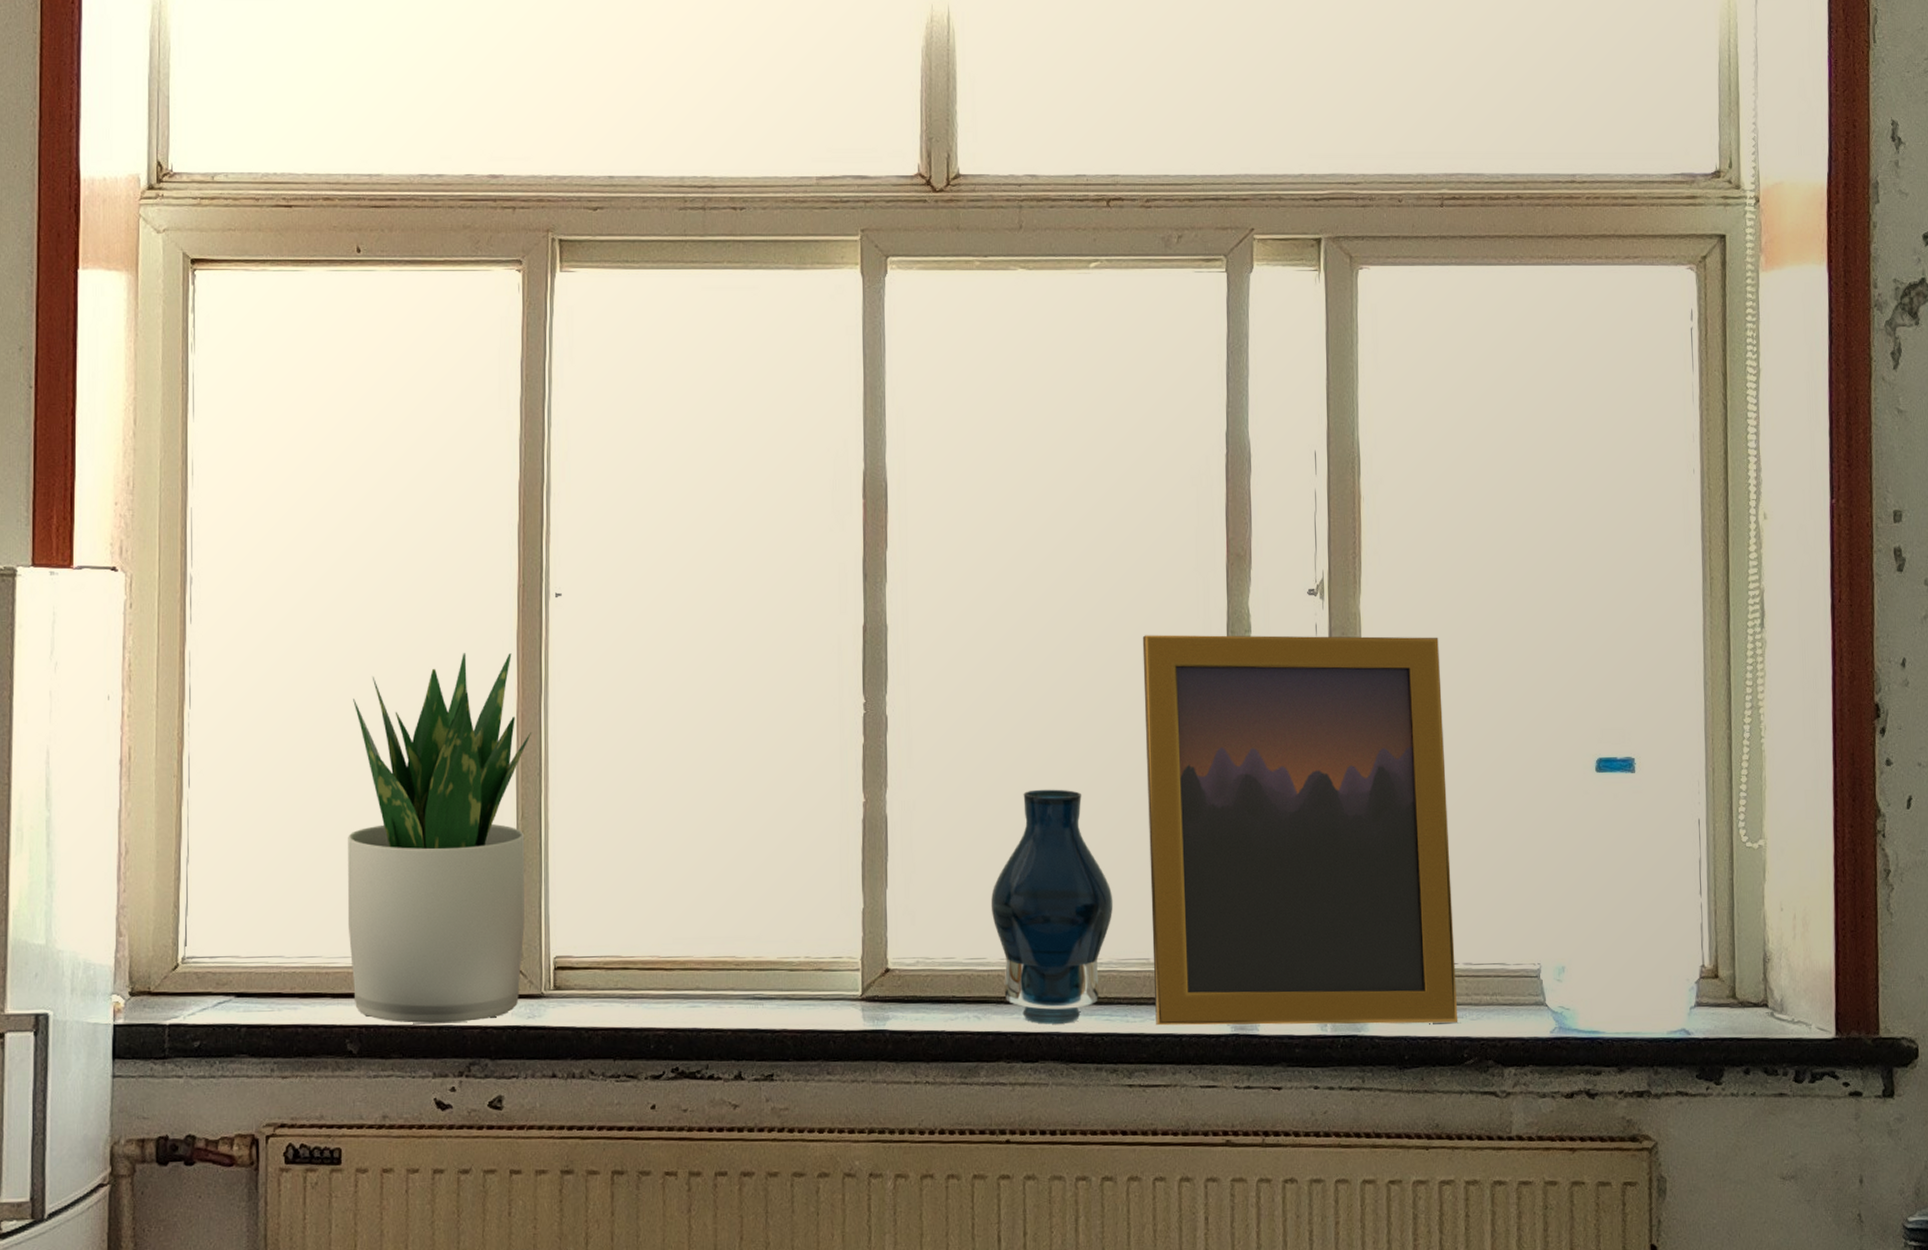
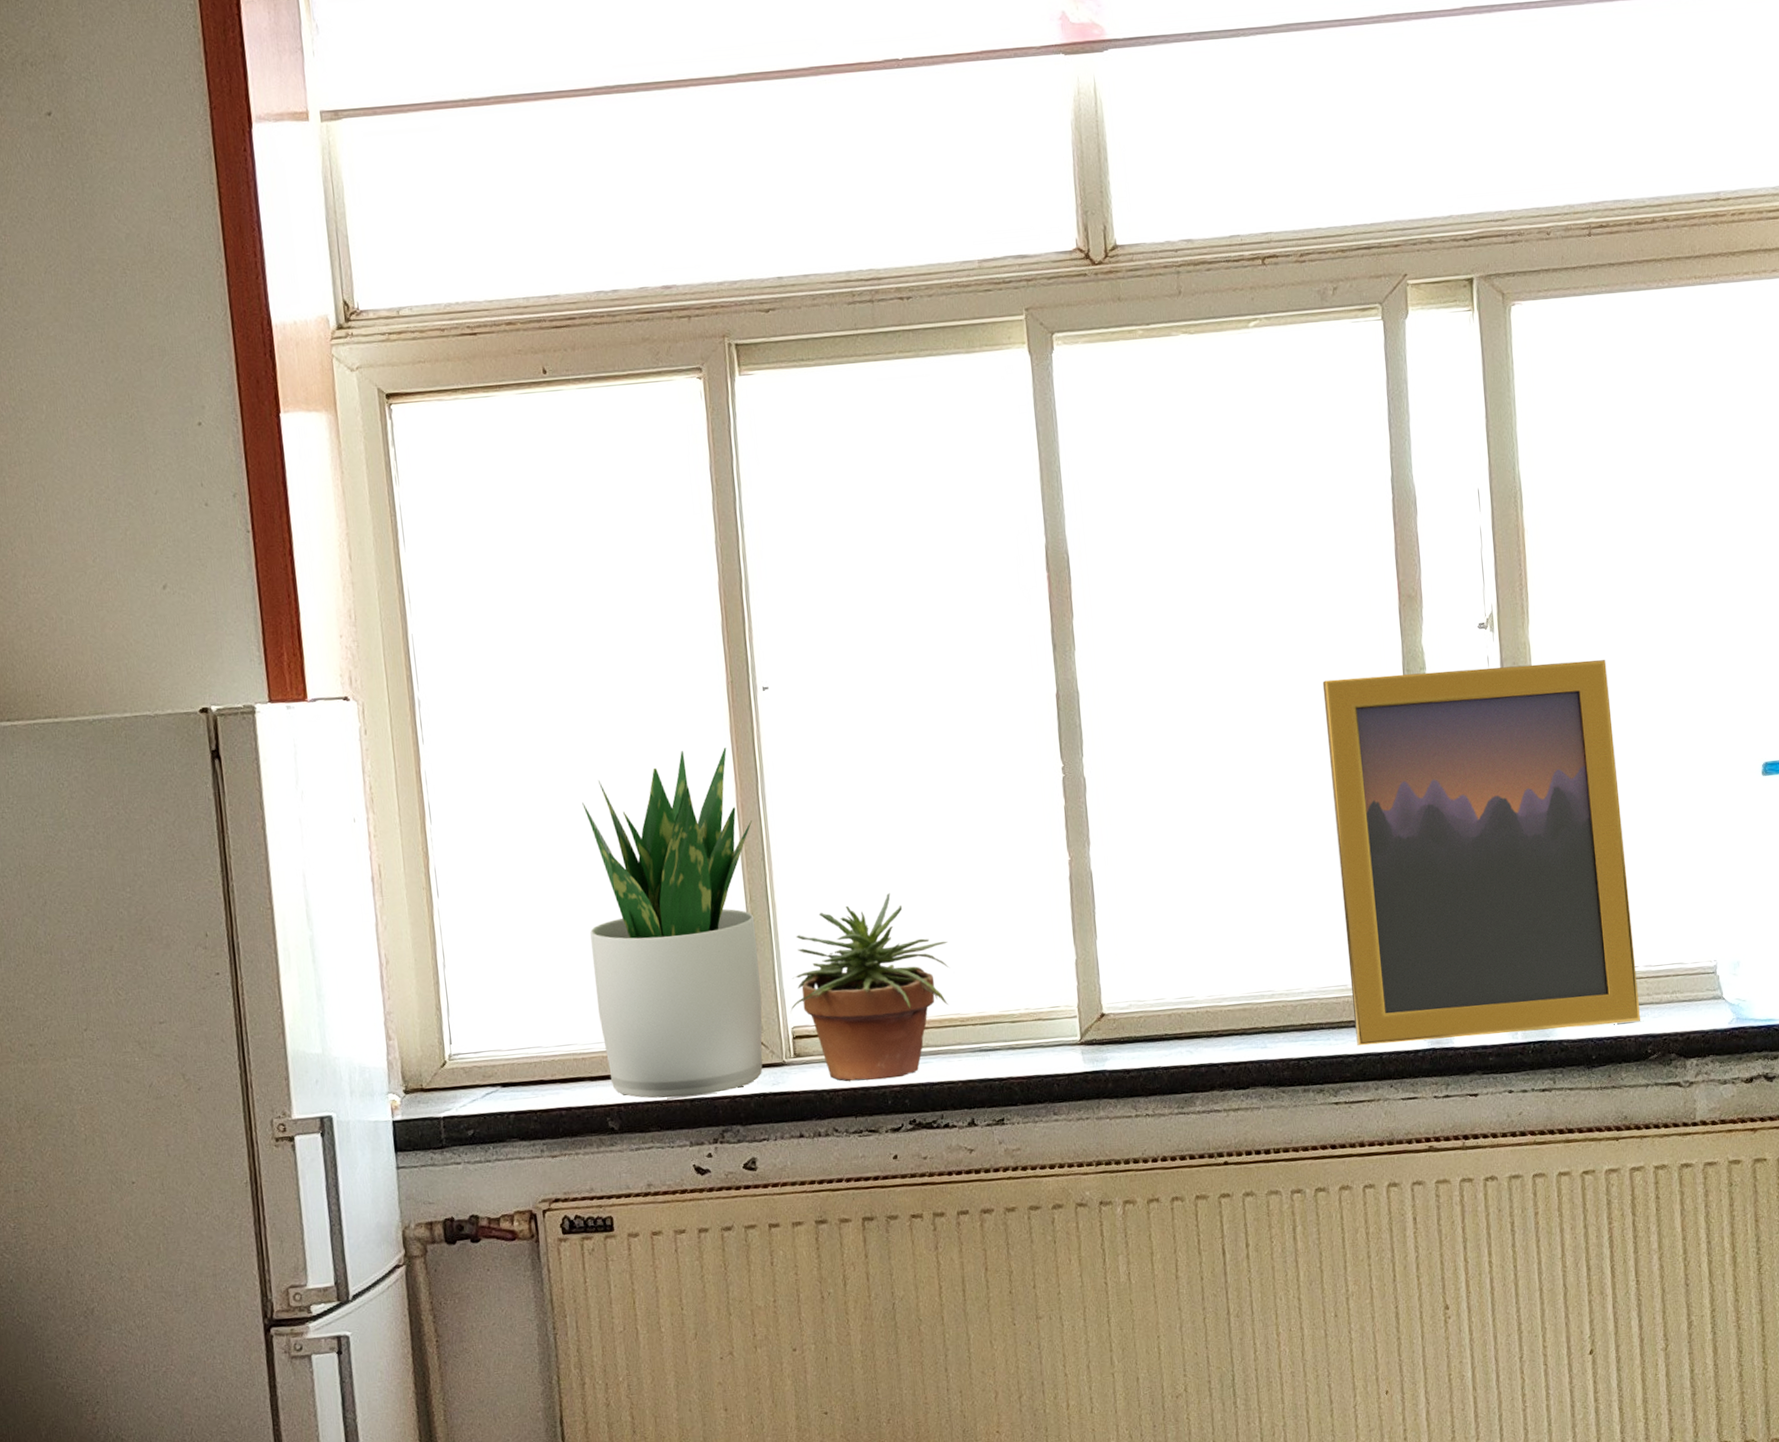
potted plant: none [554,820,729,1021] -> present [790,892,951,1082]
vase: present [990,789,1114,1024] -> none [1194,833,1311,1053]

